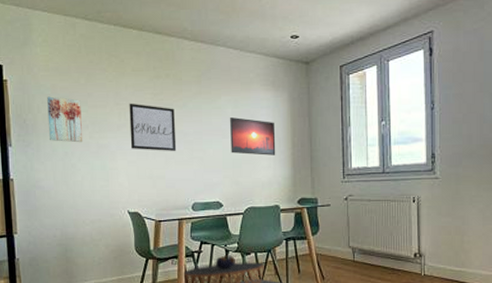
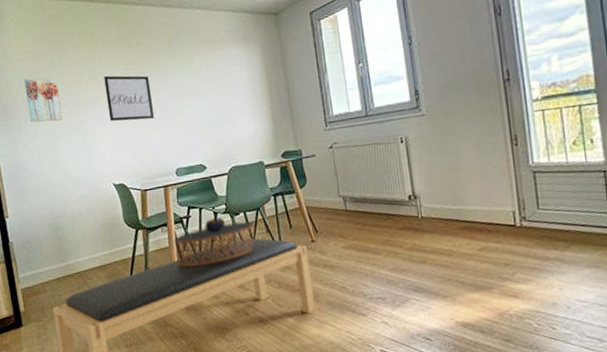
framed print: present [230,117,276,156] -> none [204,77,254,114]

